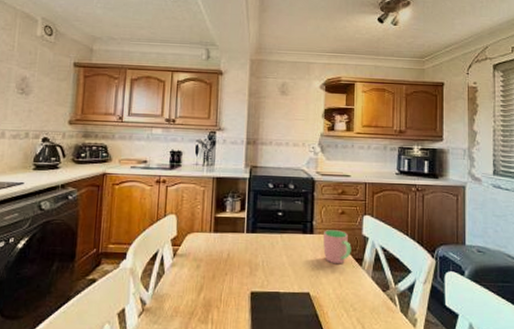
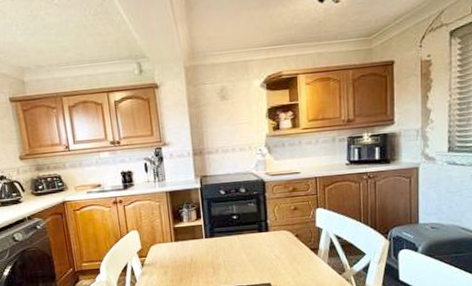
cup: present [323,230,352,265] -> none [279,225,307,256]

